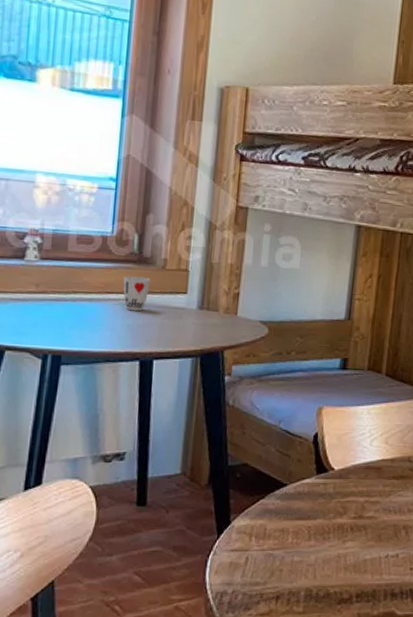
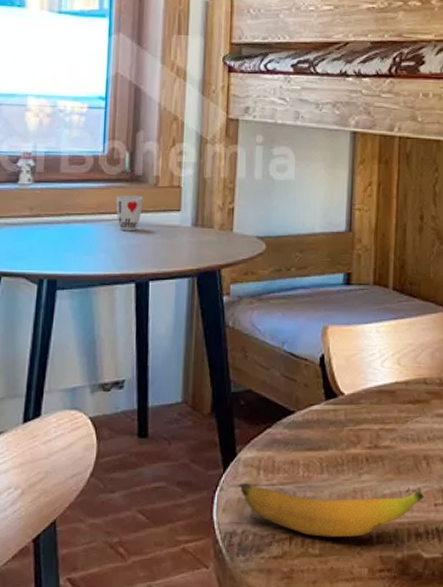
banana: none [232,549,401,597] -> present [240,484,424,537]

